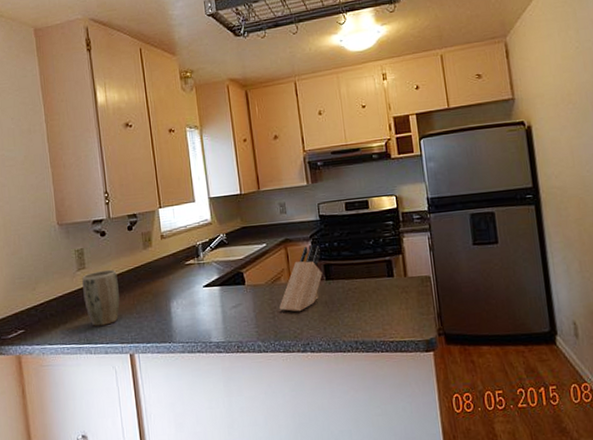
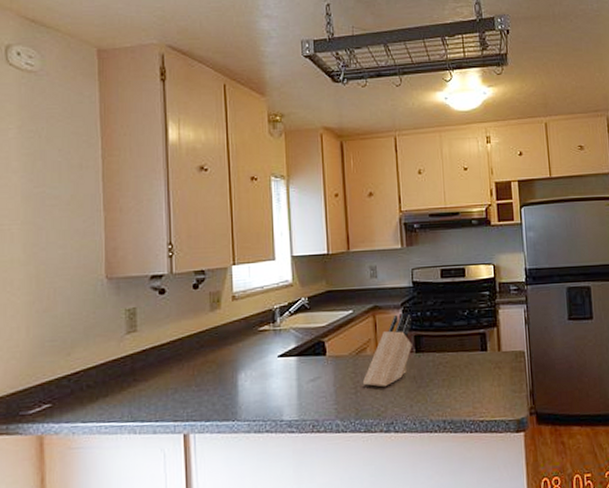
plant pot: present [82,269,120,326] -> none [131,333,176,401]

